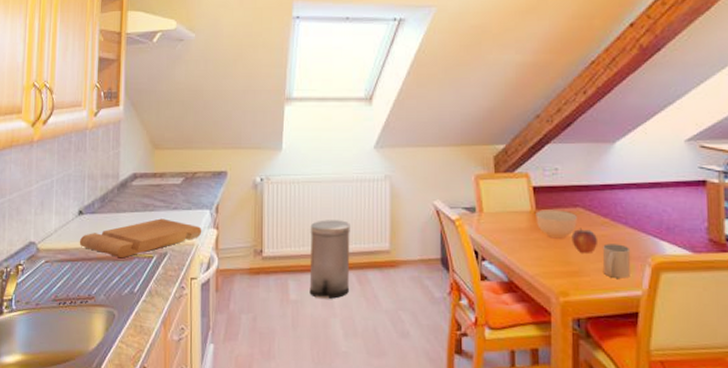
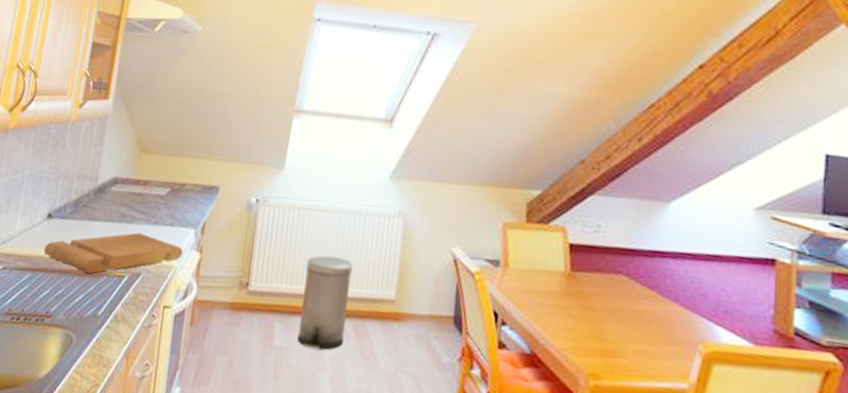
bowl: present [536,209,577,239] -> none [569,272,618,310]
fruit: present [571,228,599,255] -> none [609,299,642,332]
mug: present [602,243,631,279] -> none [643,321,679,367]

